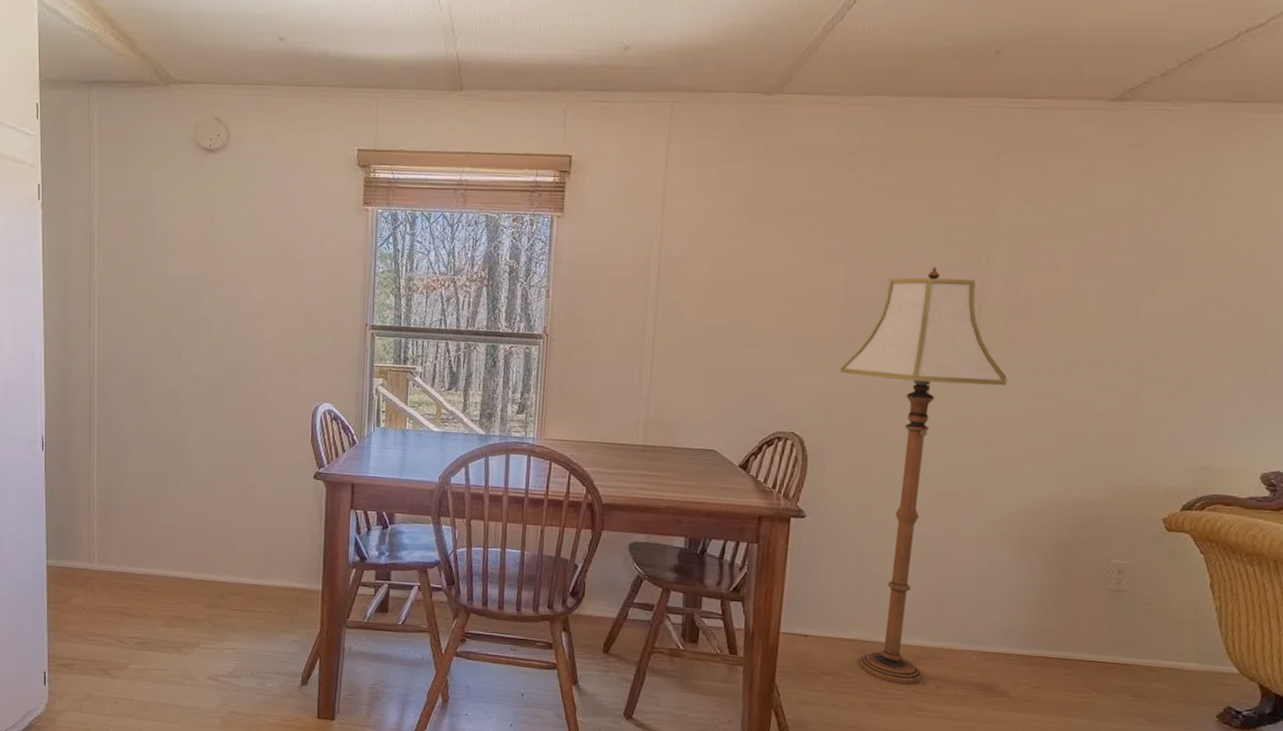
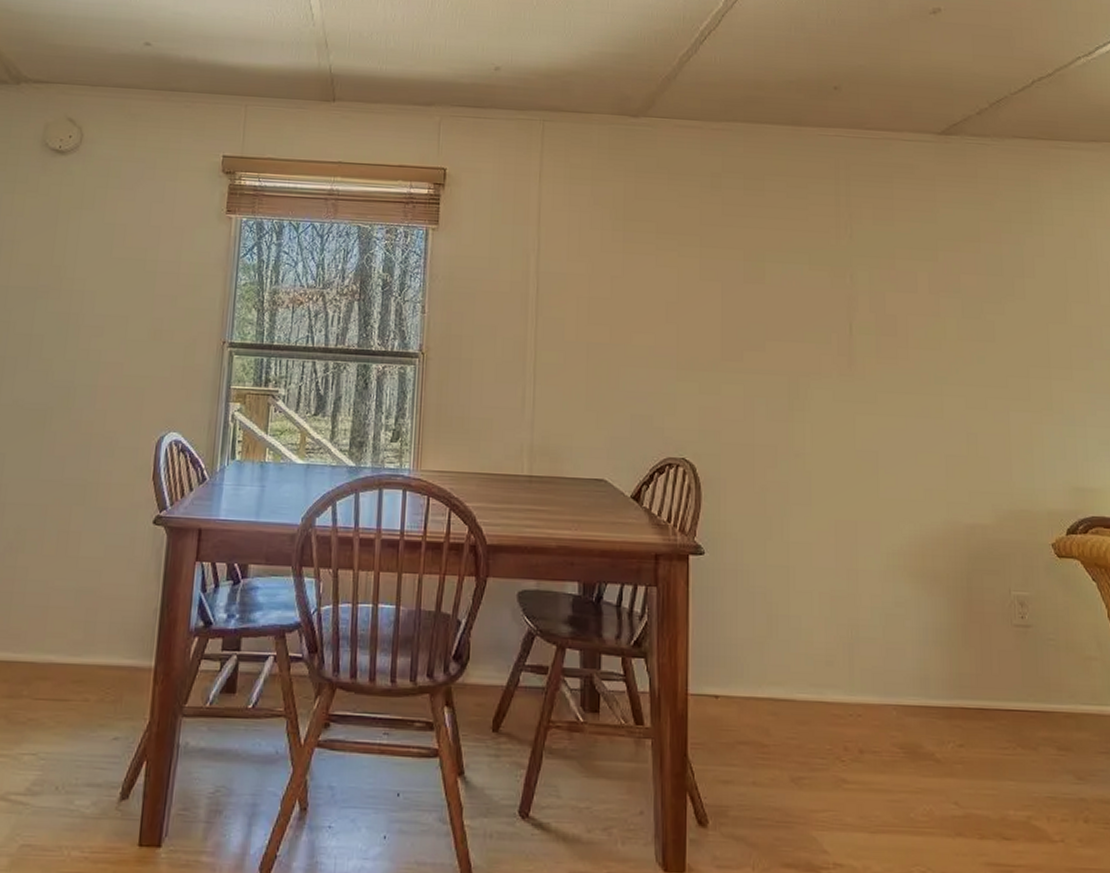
floor lamp: present [840,266,1007,685] -> none [725,284,885,751]

